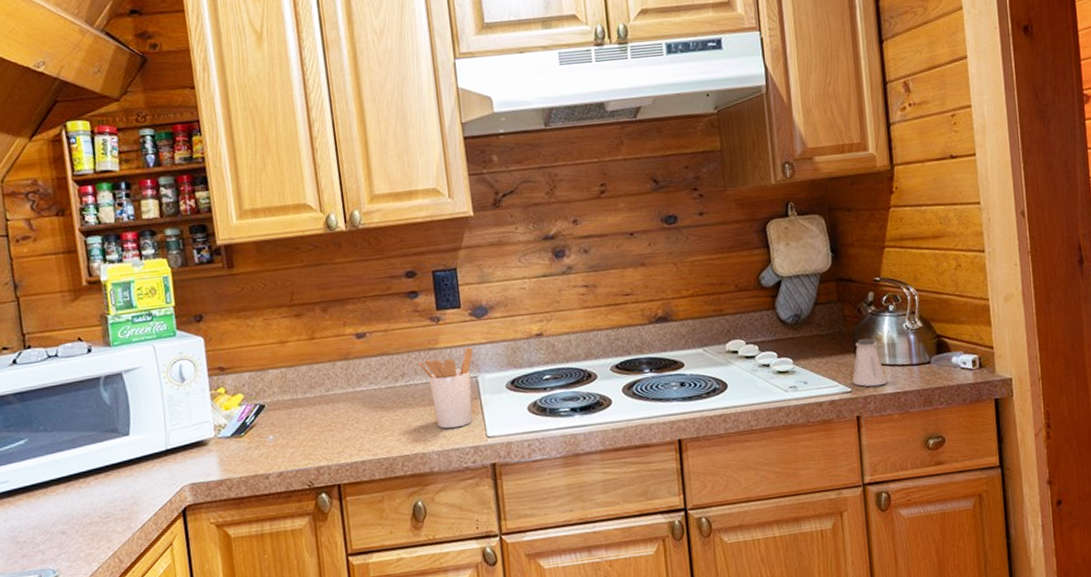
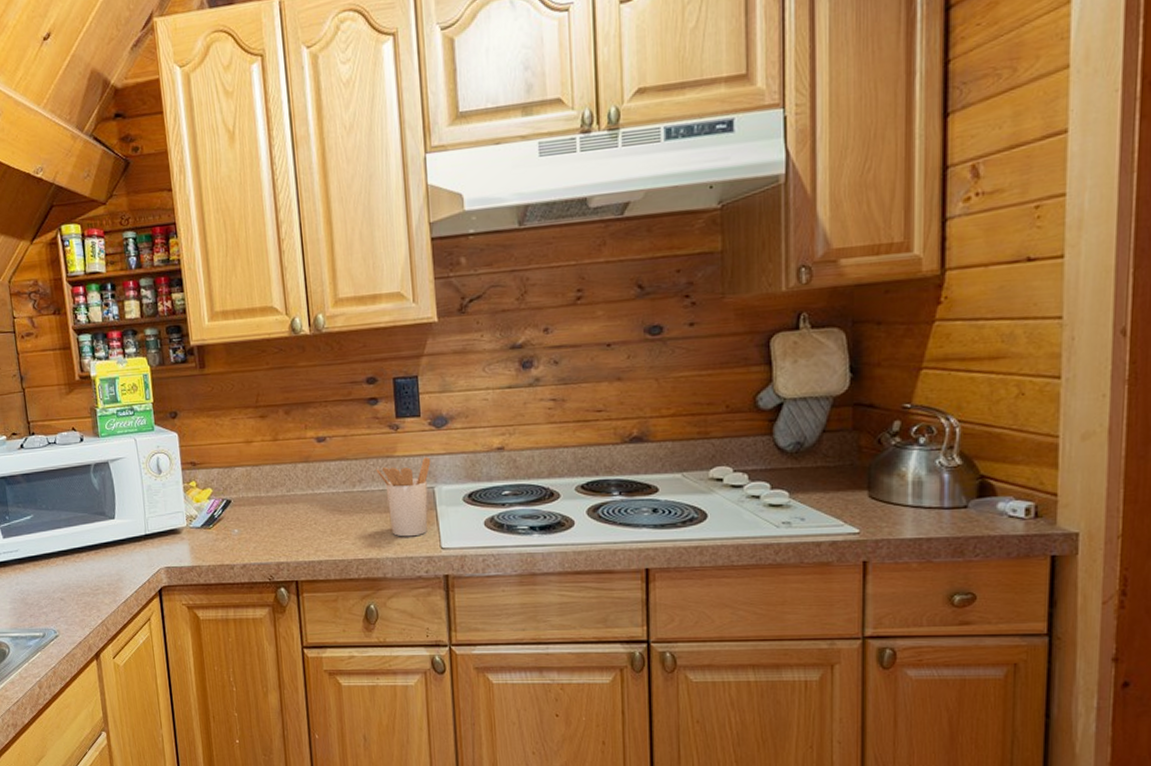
saltshaker: present [852,338,887,387] -> none [861,474,907,530]

